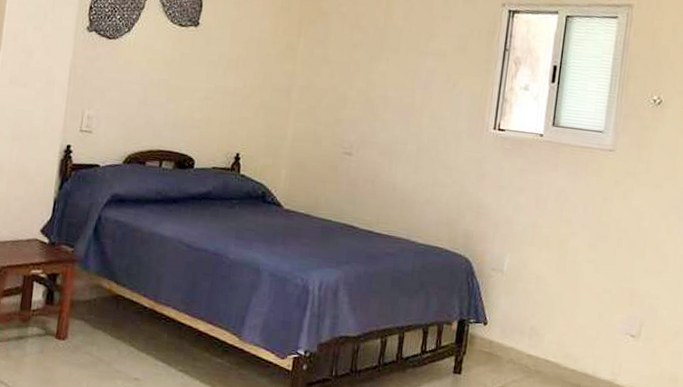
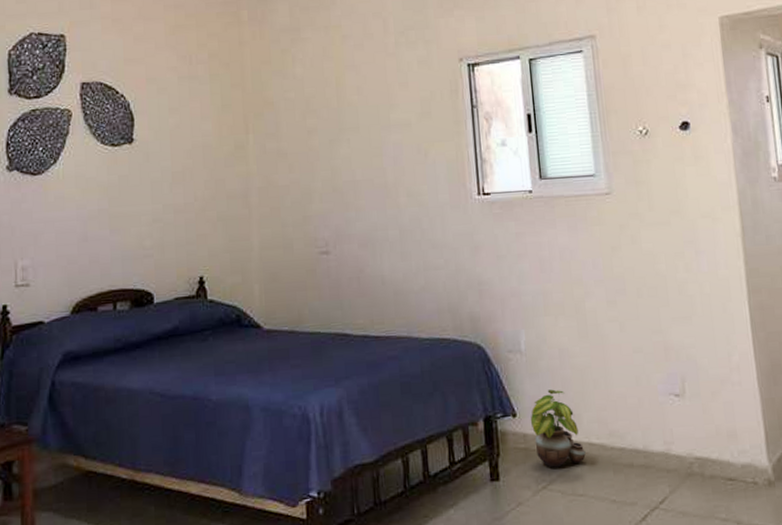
potted plant: none [498,308,541,375] -> present [530,389,586,468]

